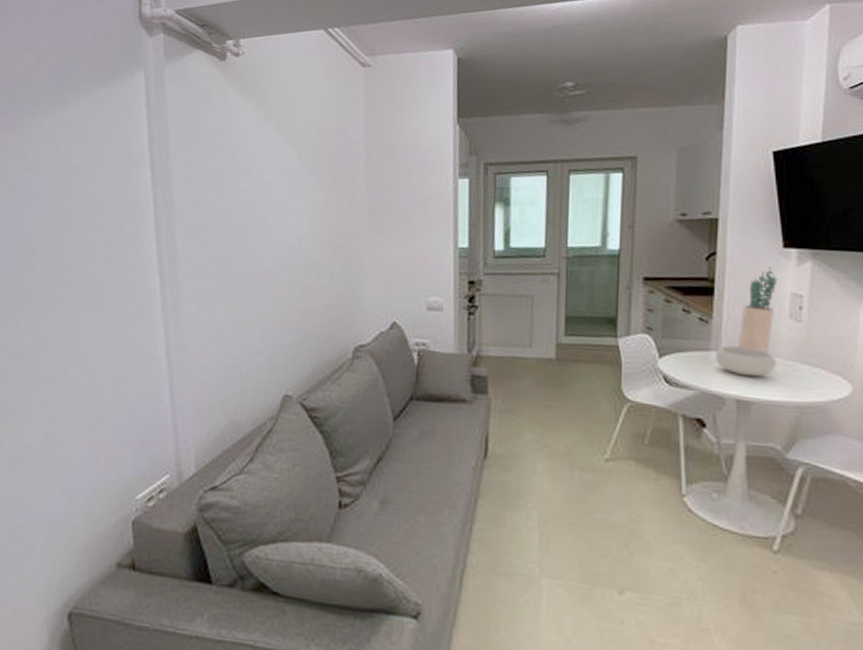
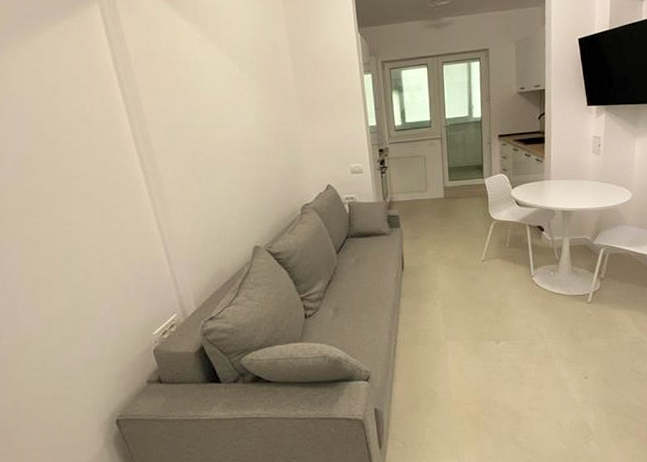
bowl: present [715,346,777,377] -> none [547,175,586,195]
vase: present [737,267,778,354] -> none [561,120,585,179]

